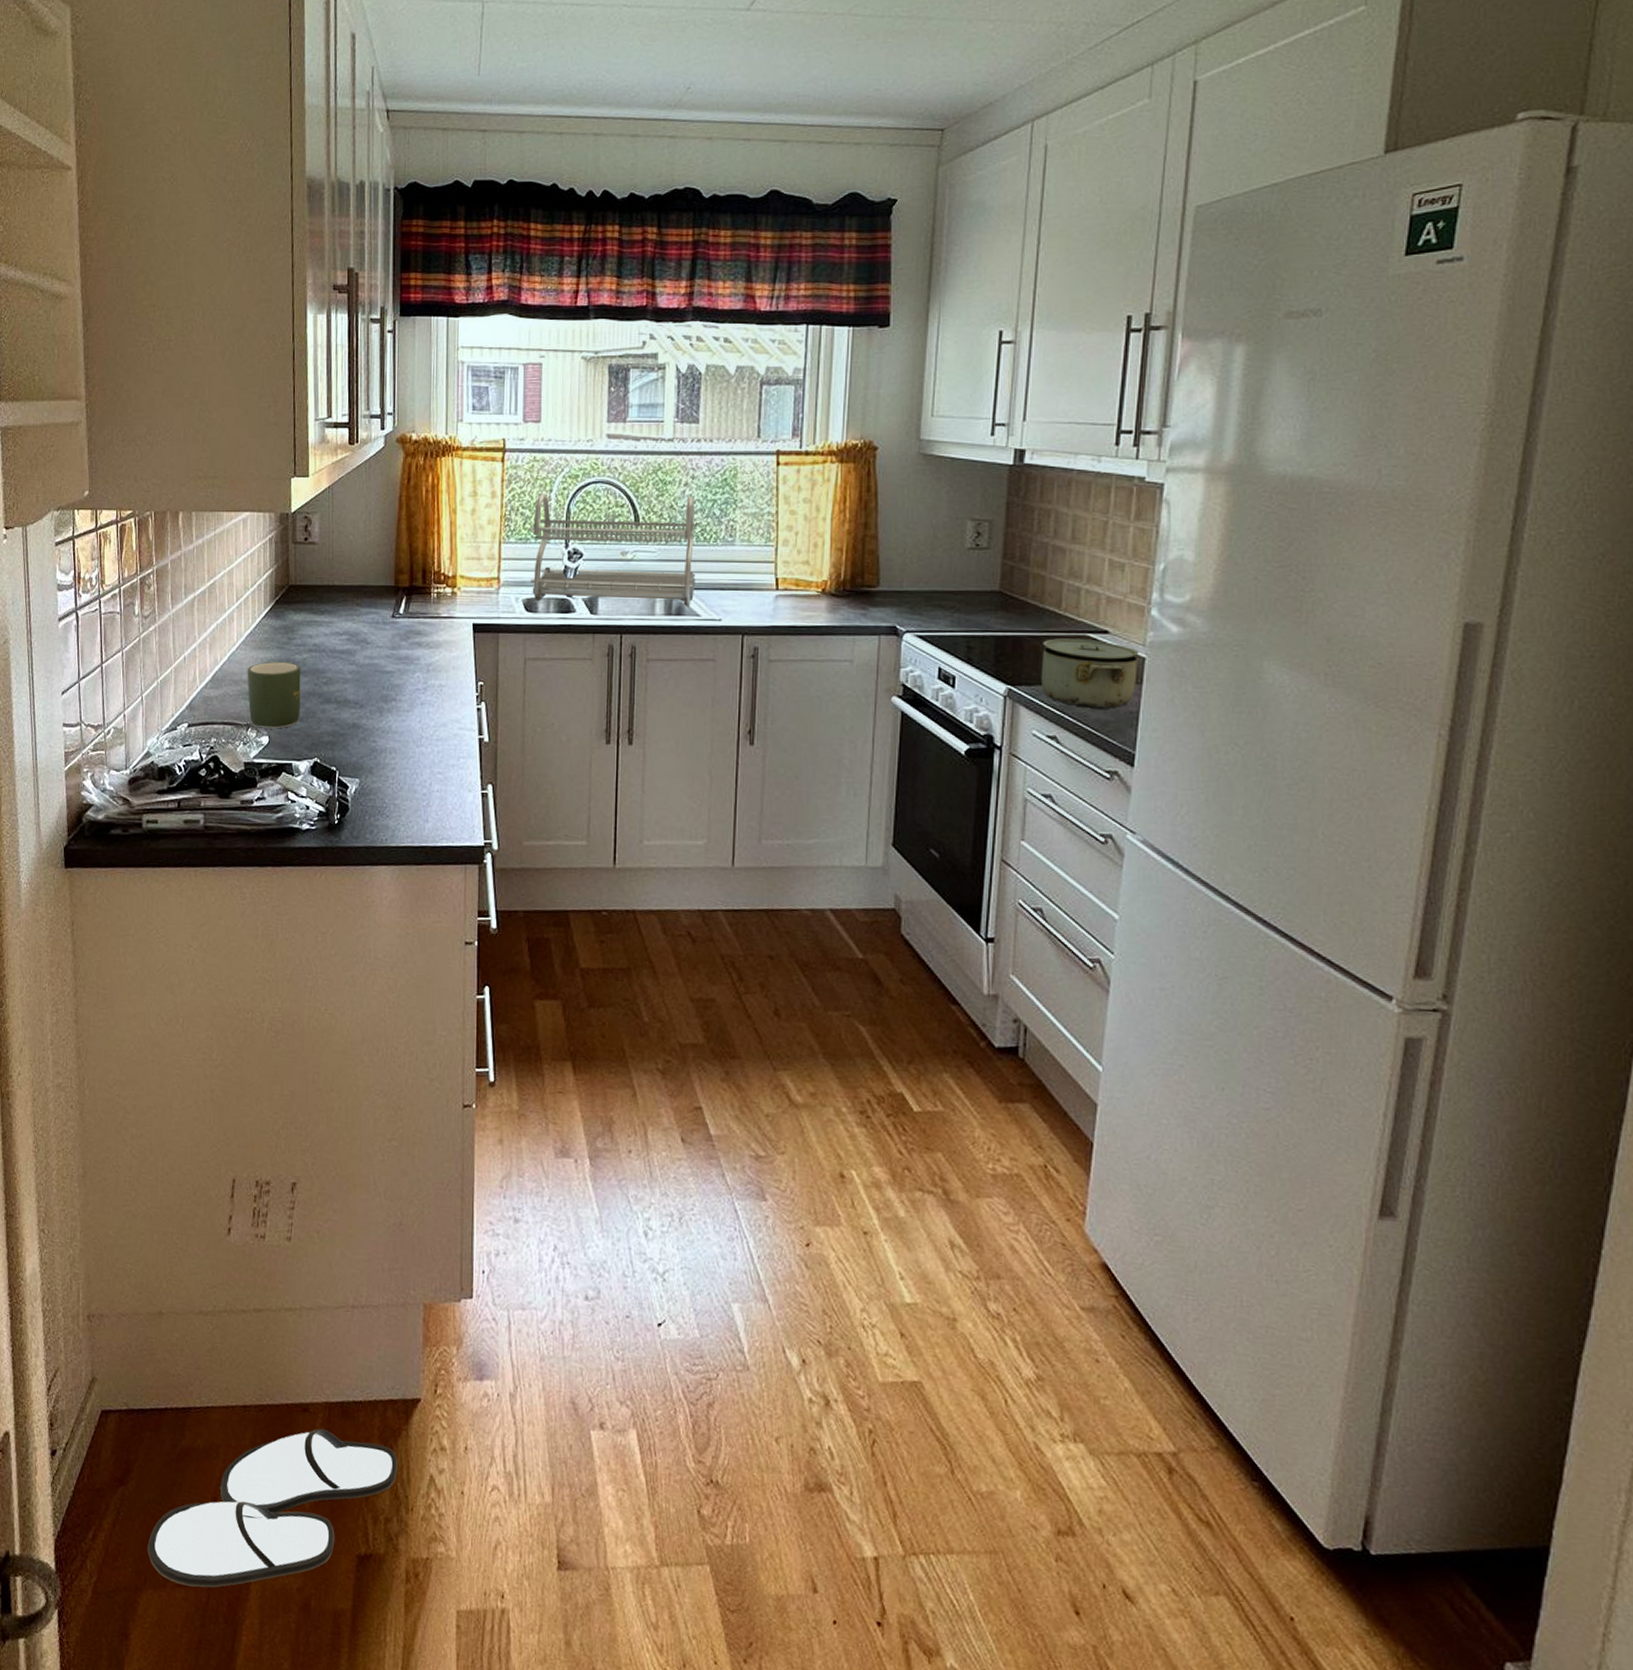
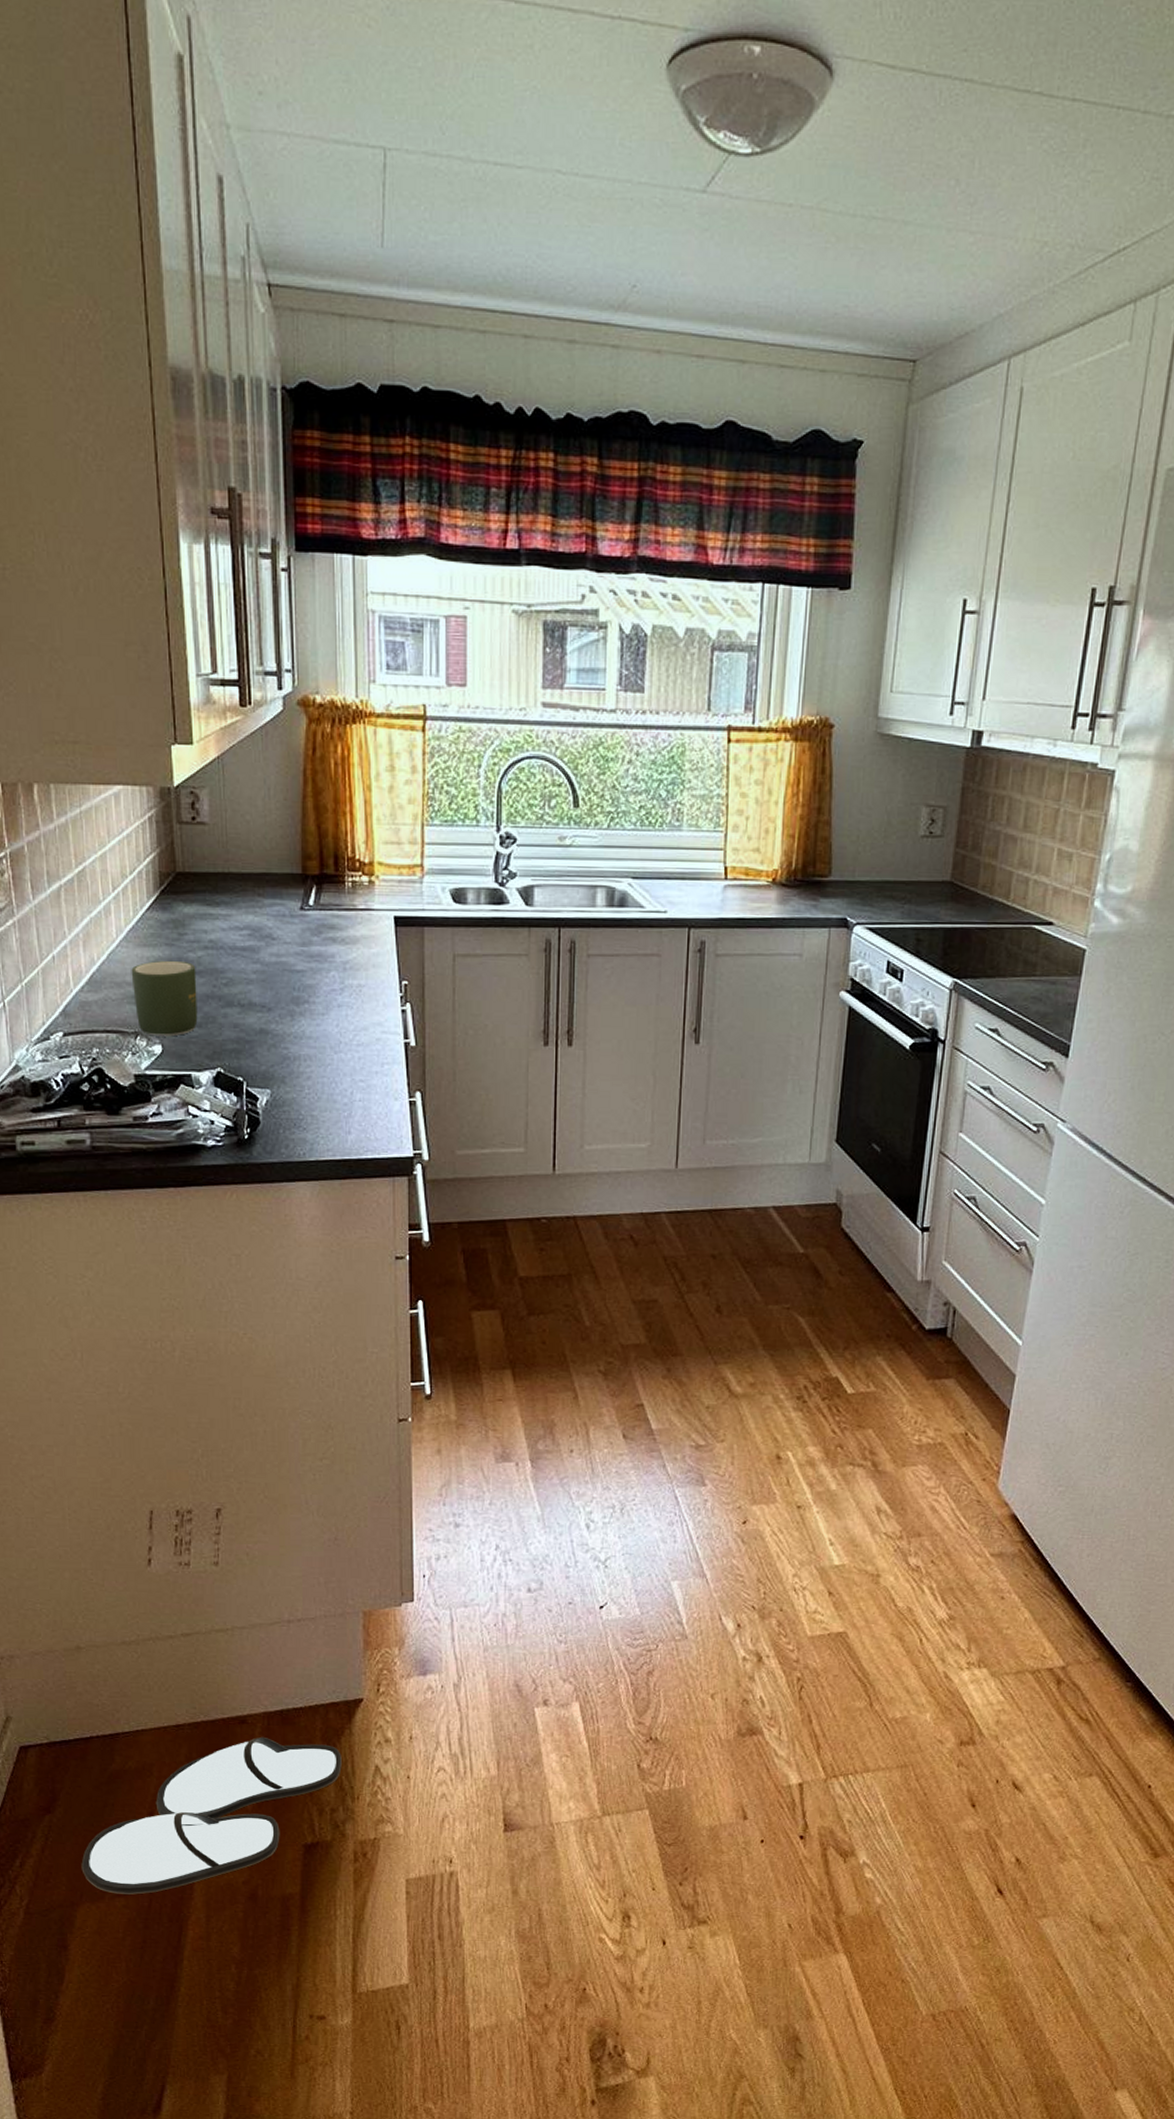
dish rack: present [529,493,697,606] -> none [456,769,641,897]
cooking pot: present [1040,638,1140,709] -> none [986,930,1081,1001]

